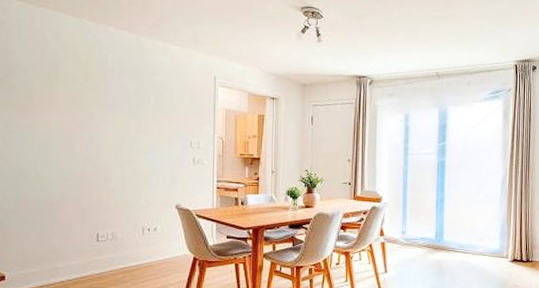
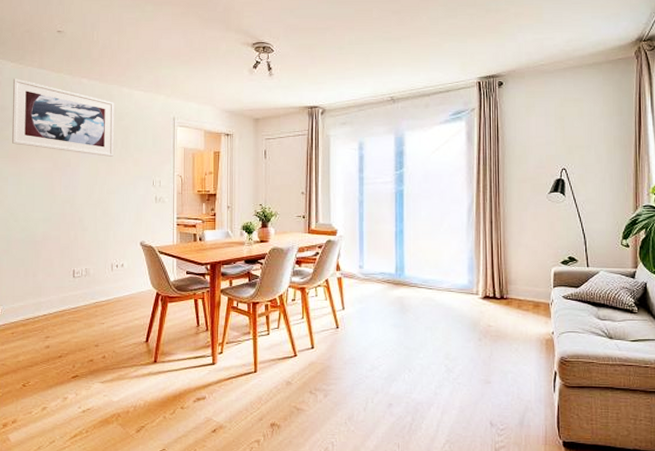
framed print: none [19,19,147,114] -> present [11,78,114,157]

